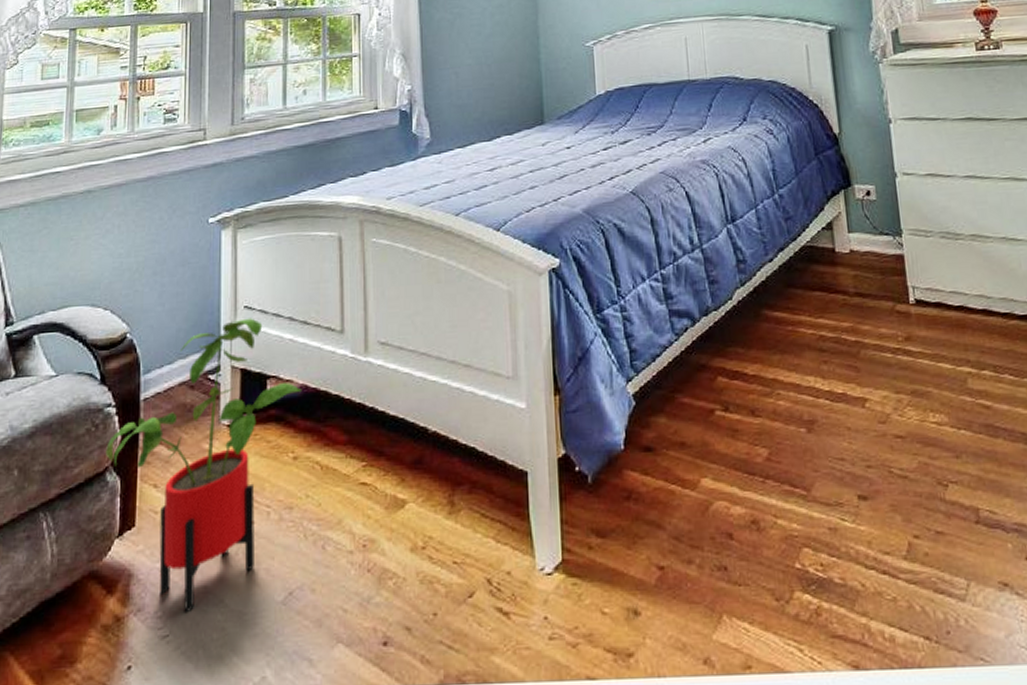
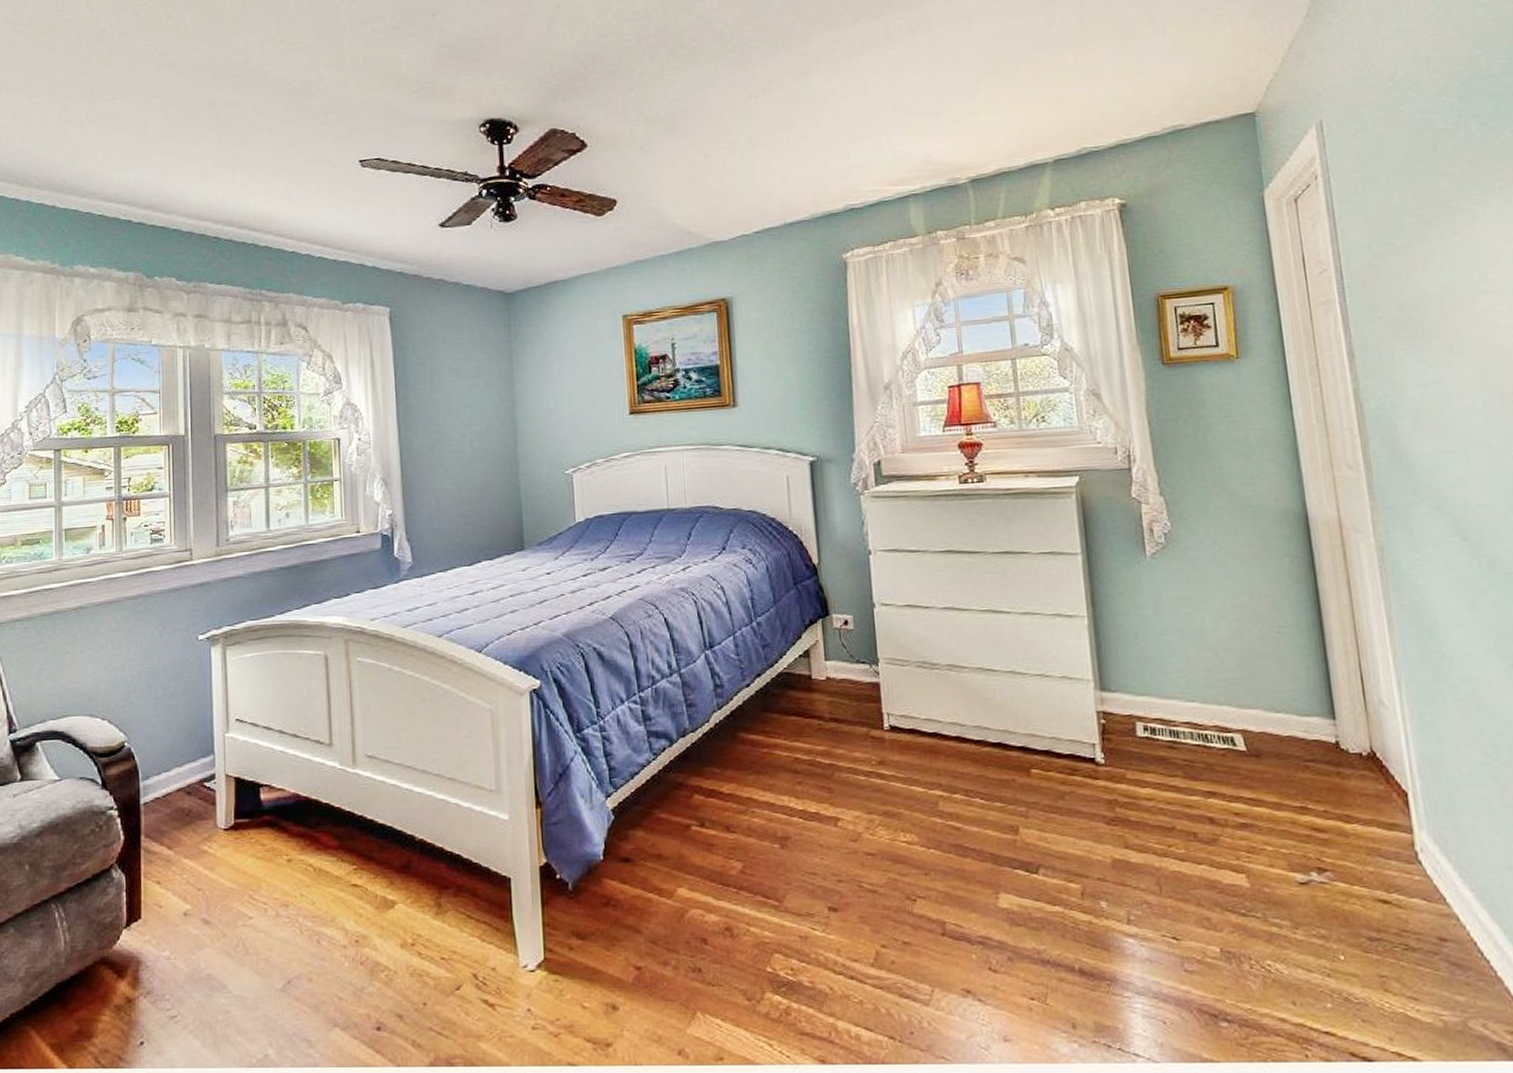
house plant: present [106,318,302,613] -> none [110,730,294,997]

